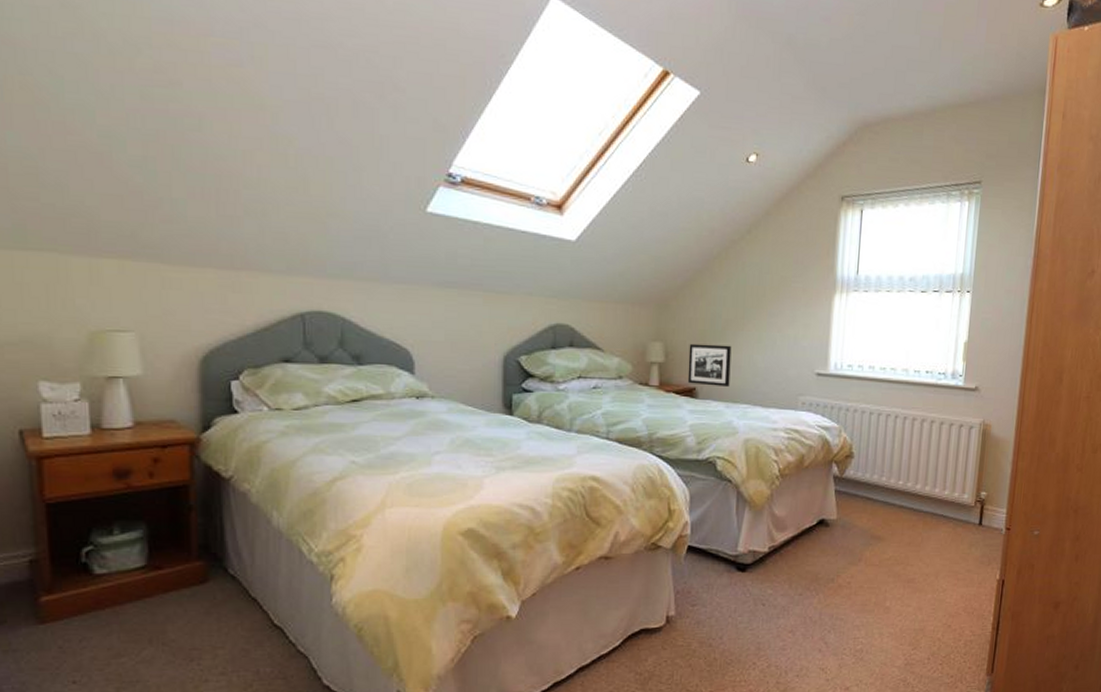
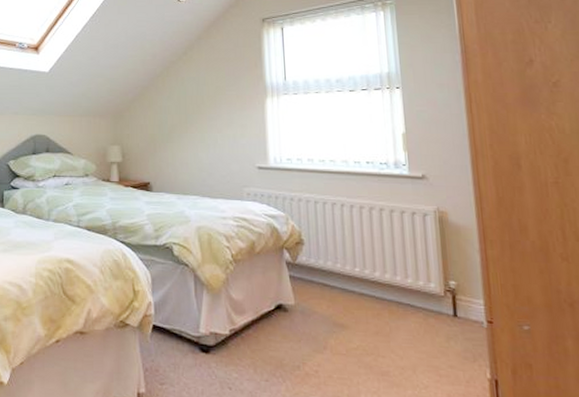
picture frame: present [687,343,732,387] -> none [142,145,179,181]

